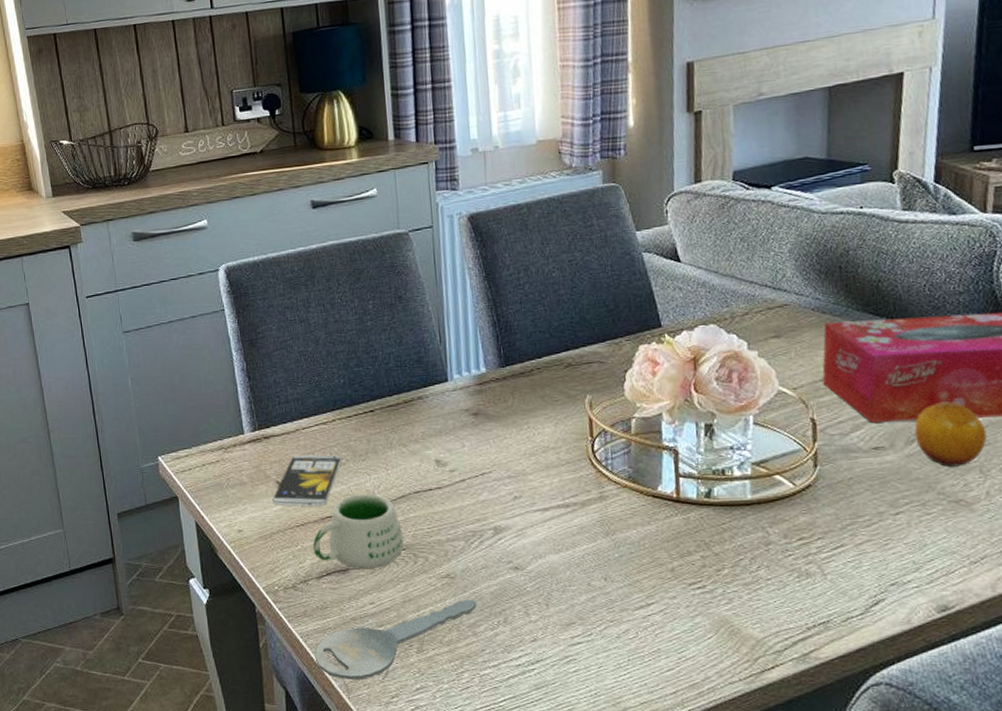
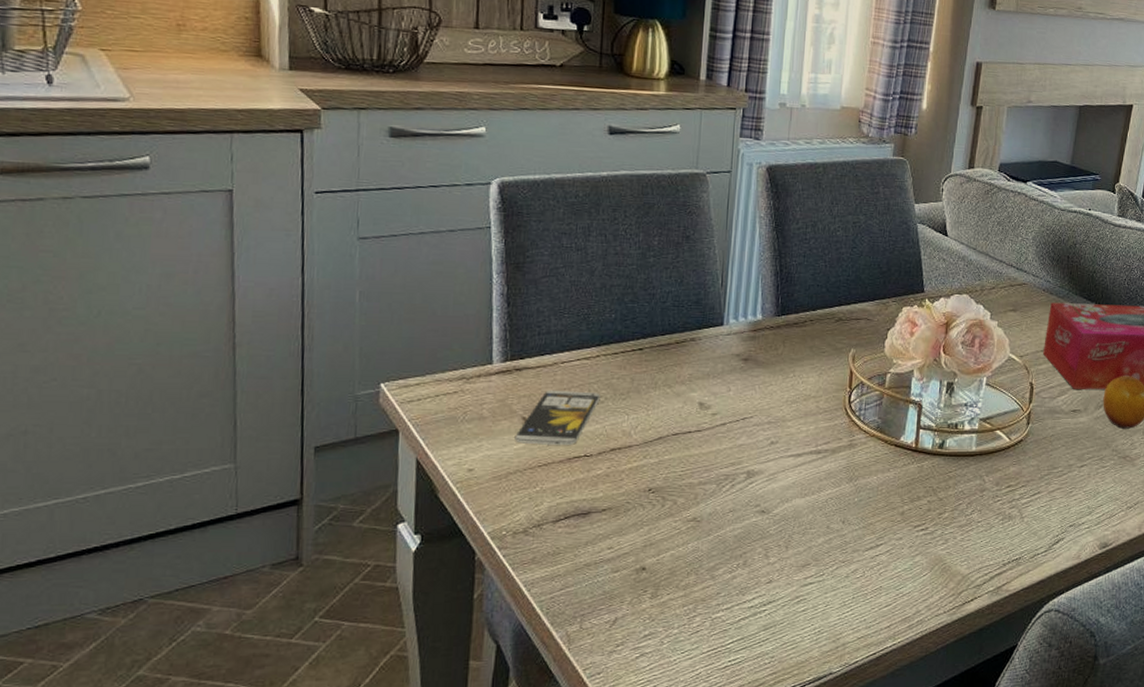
mug: present [312,494,404,568] -> none [553,434,654,512]
key: present [315,599,476,679] -> none [537,542,718,629]

